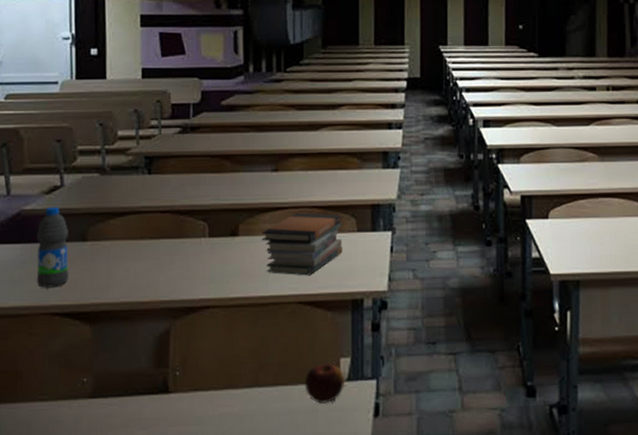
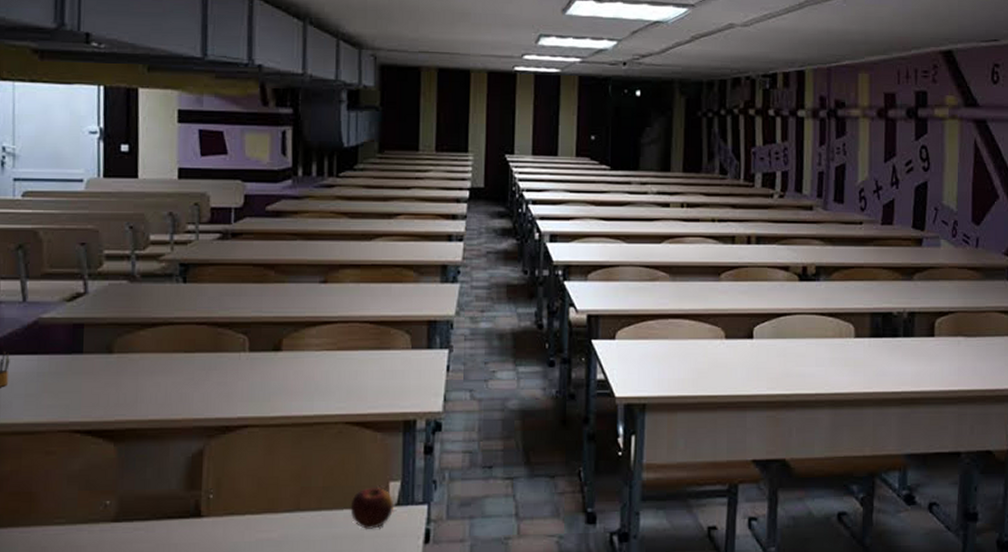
water bottle: present [36,206,69,288] -> none [54,315,92,403]
book stack: present [262,212,344,276] -> none [307,327,397,395]

